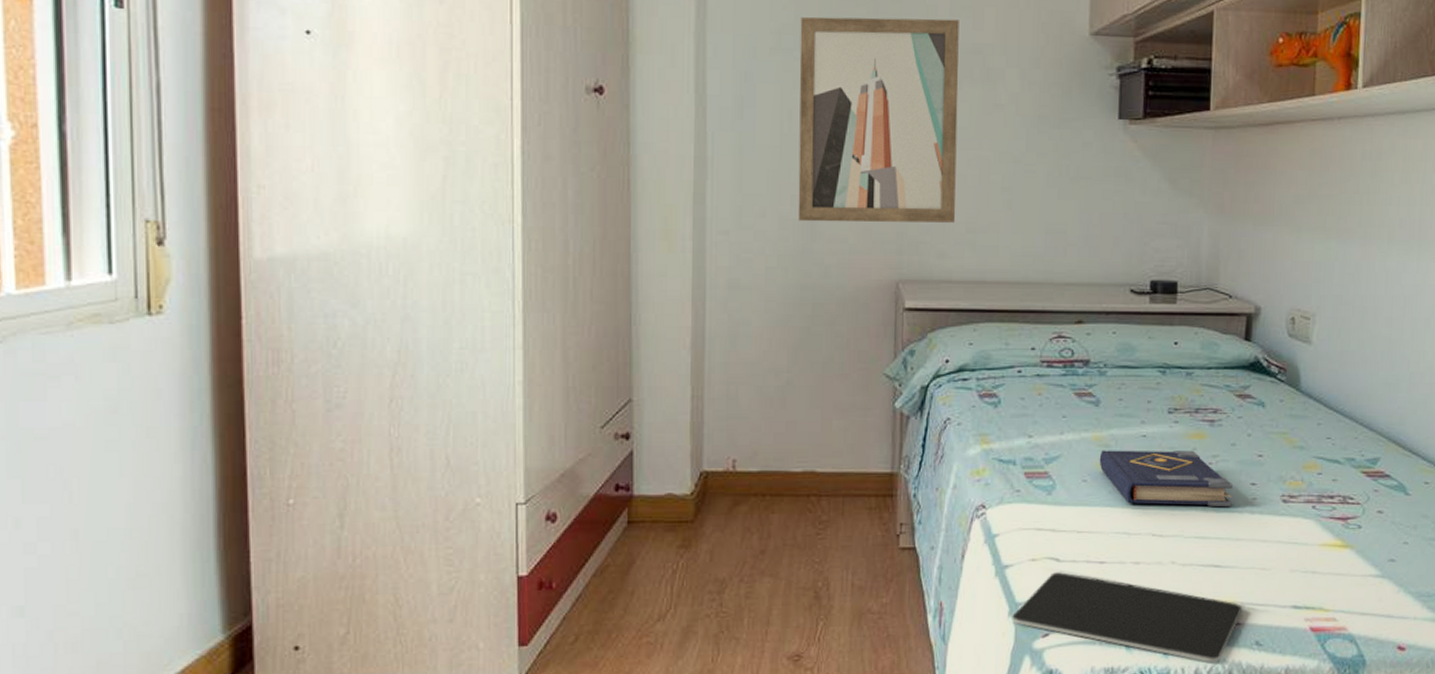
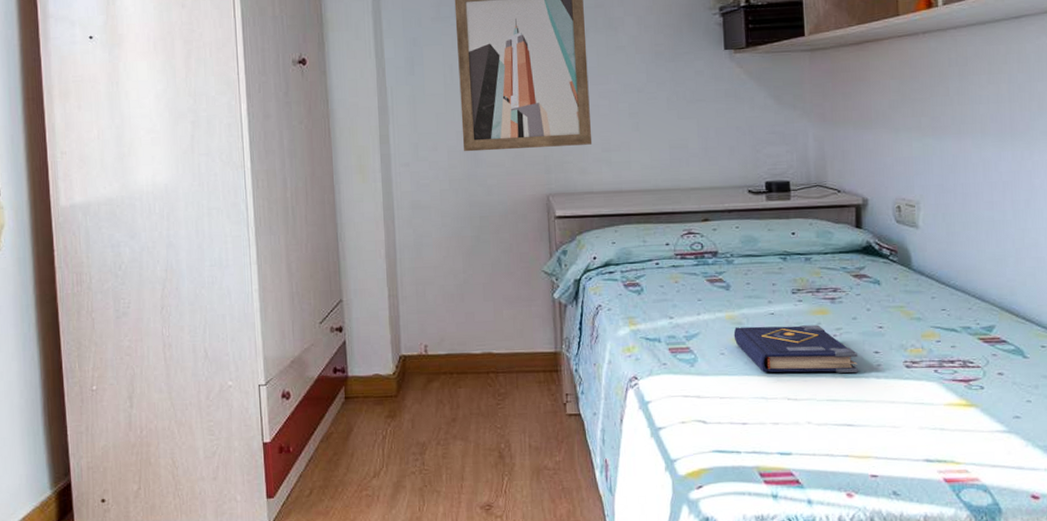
tablet: present [1012,572,1243,662] -> none [668,432,878,510]

